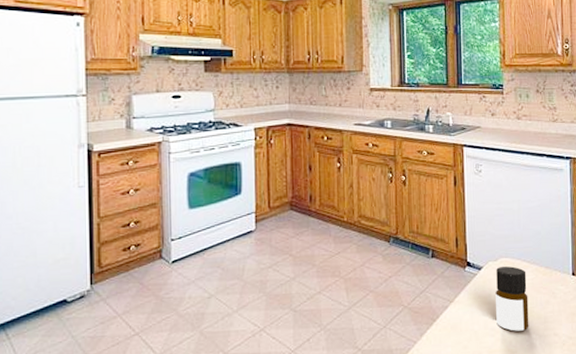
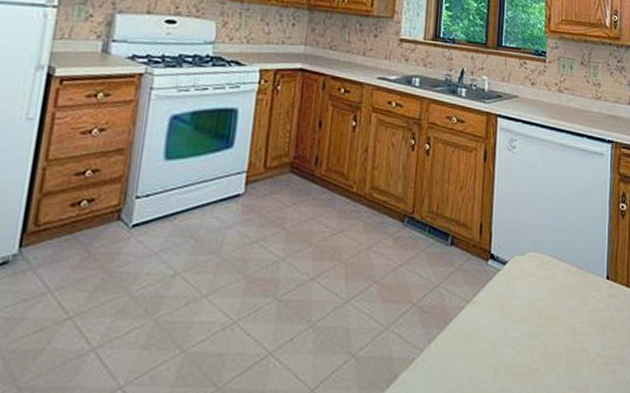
bottle: present [496,266,529,331] -> none [518,263,556,344]

